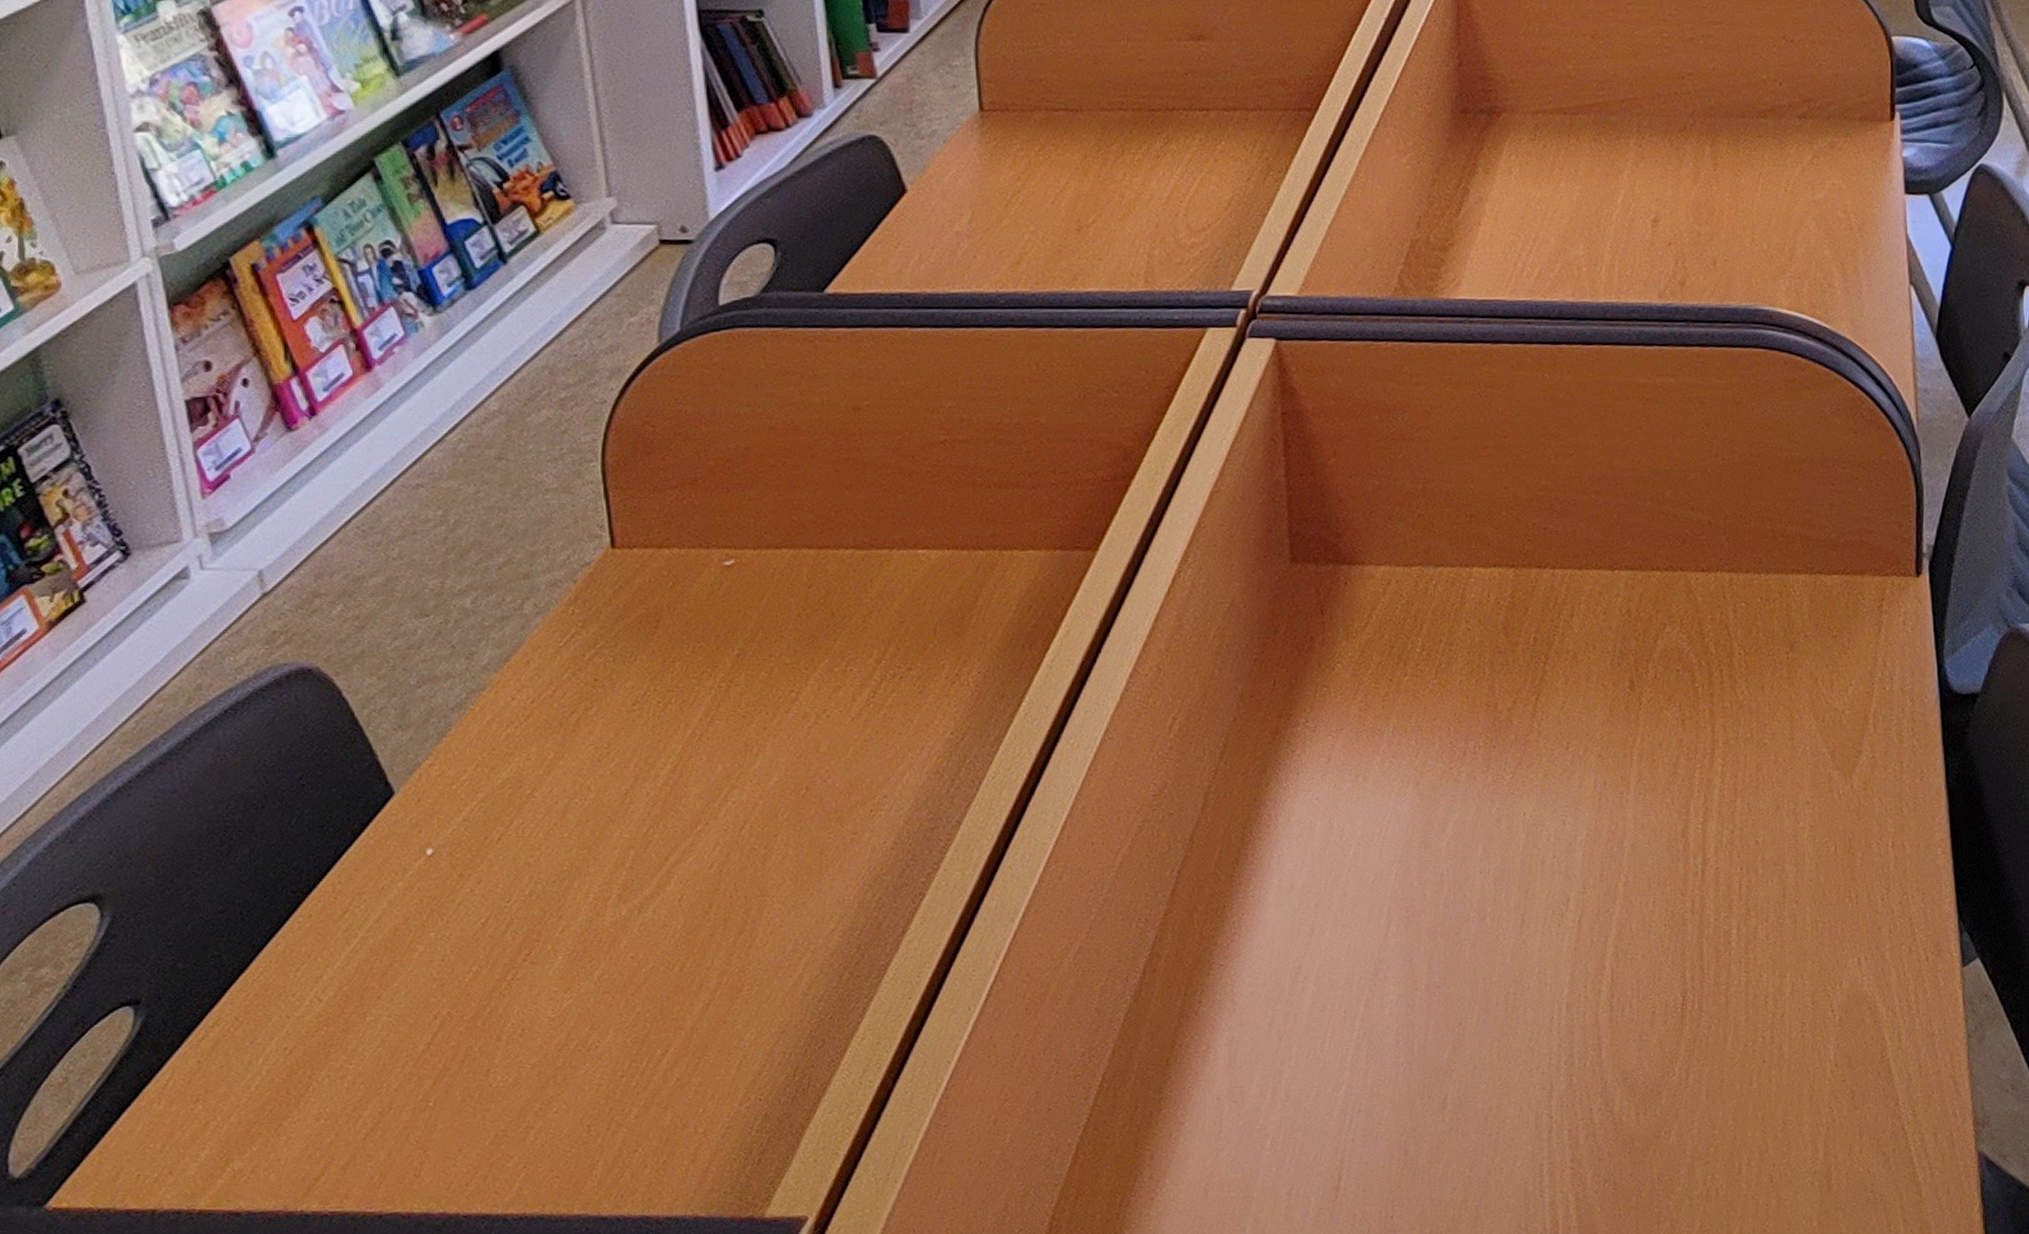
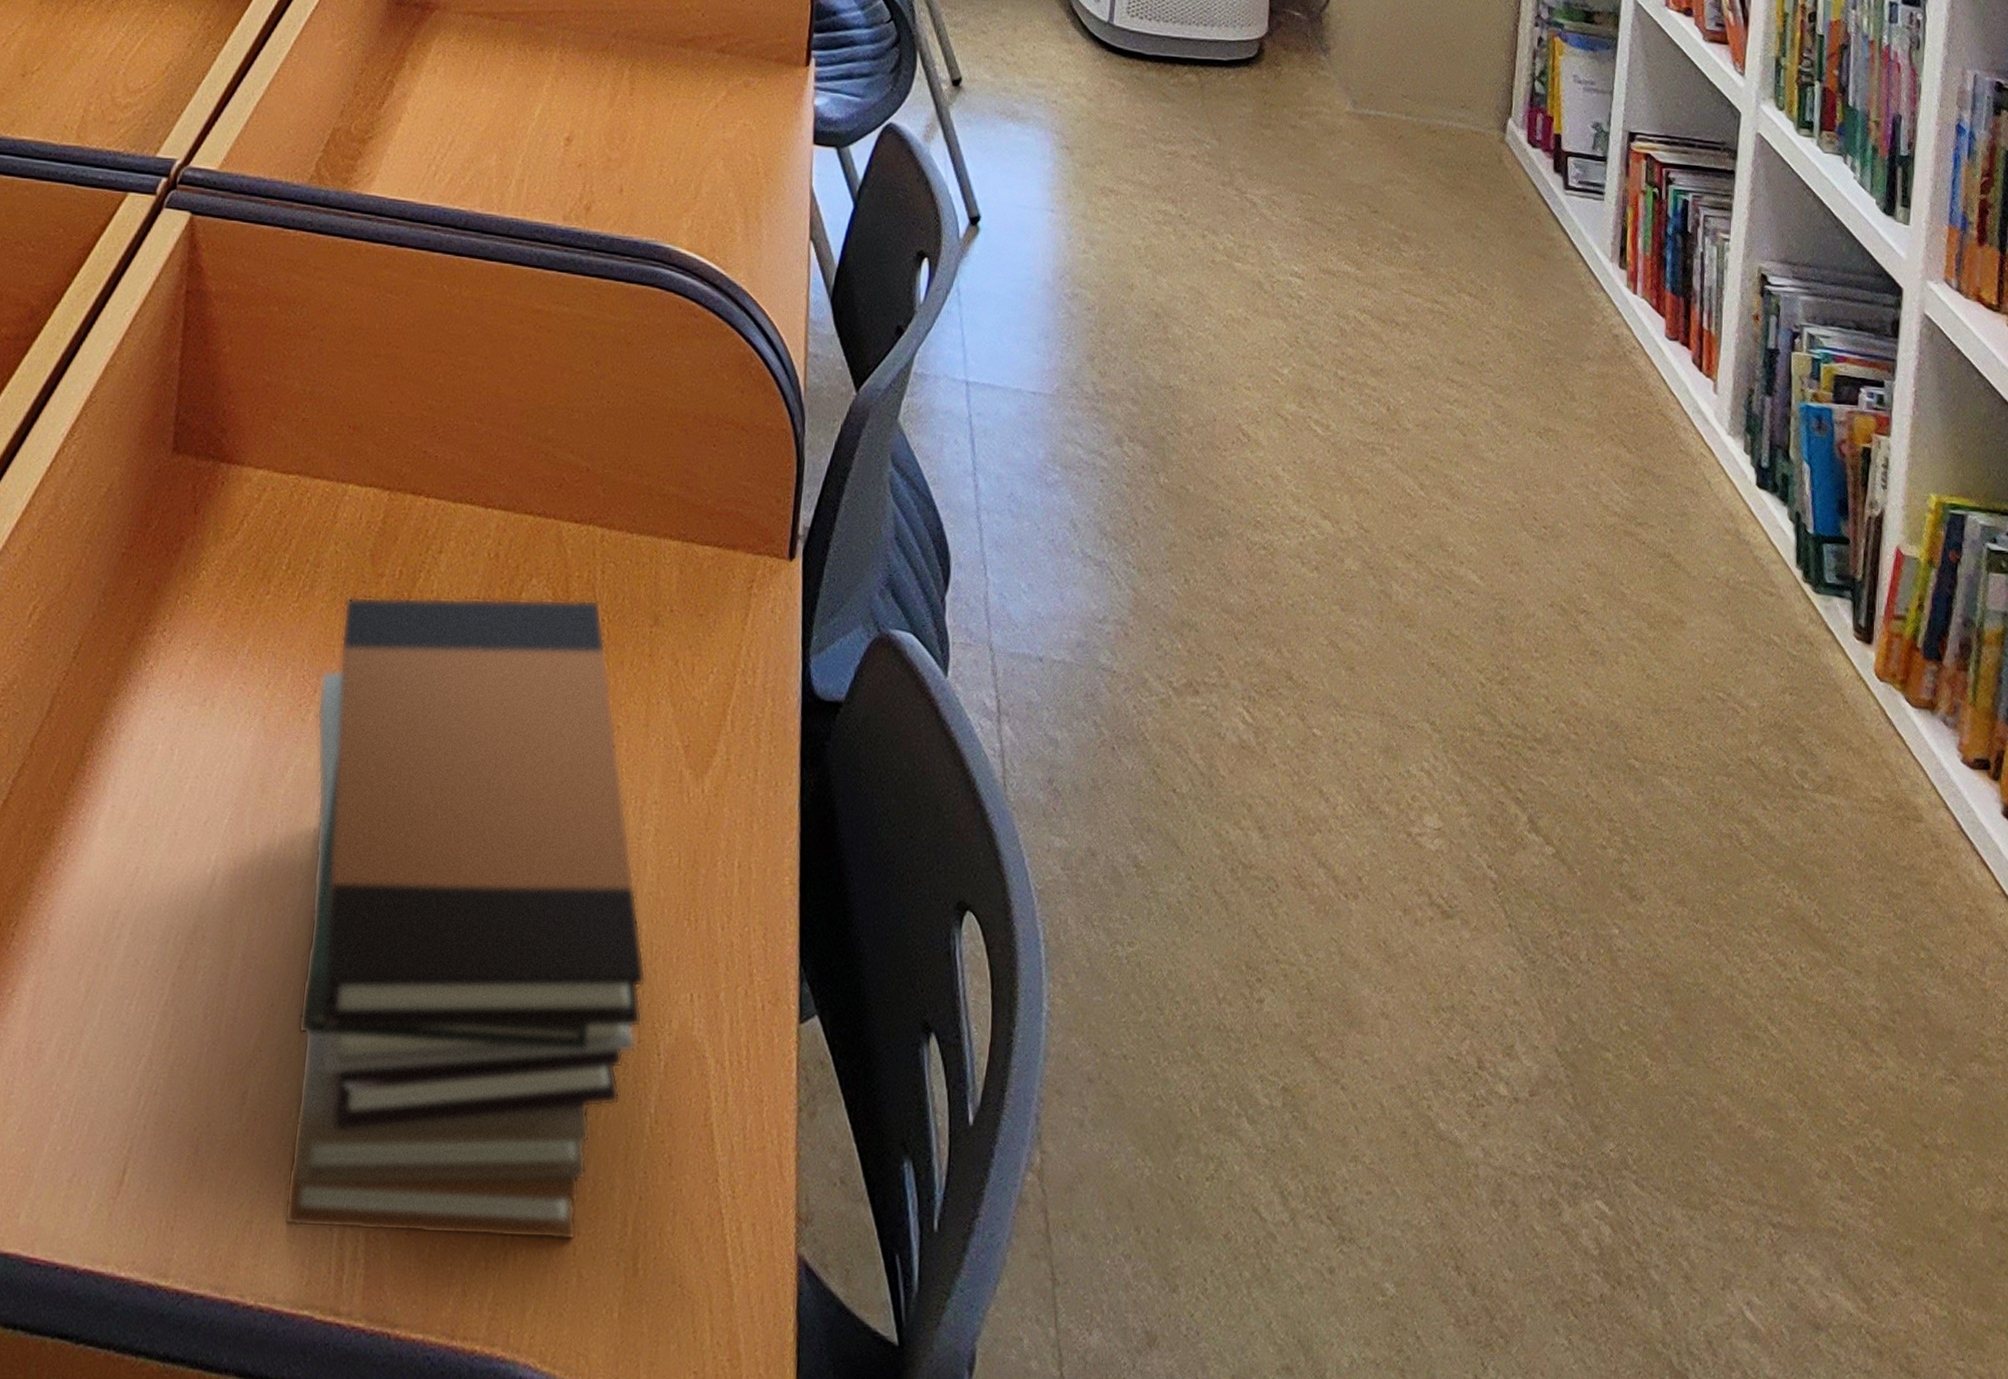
book stack: none [1468,637,1814,1200] -> present [284,596,646,1241]

